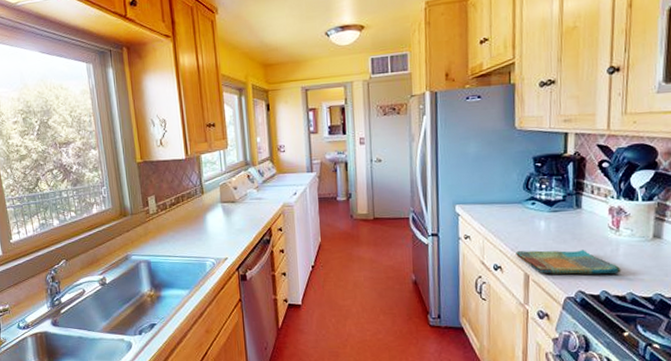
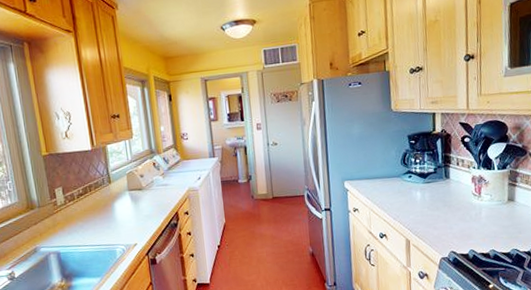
dish towel: present [516,250,621,275] -> none [397,215,485,239]

